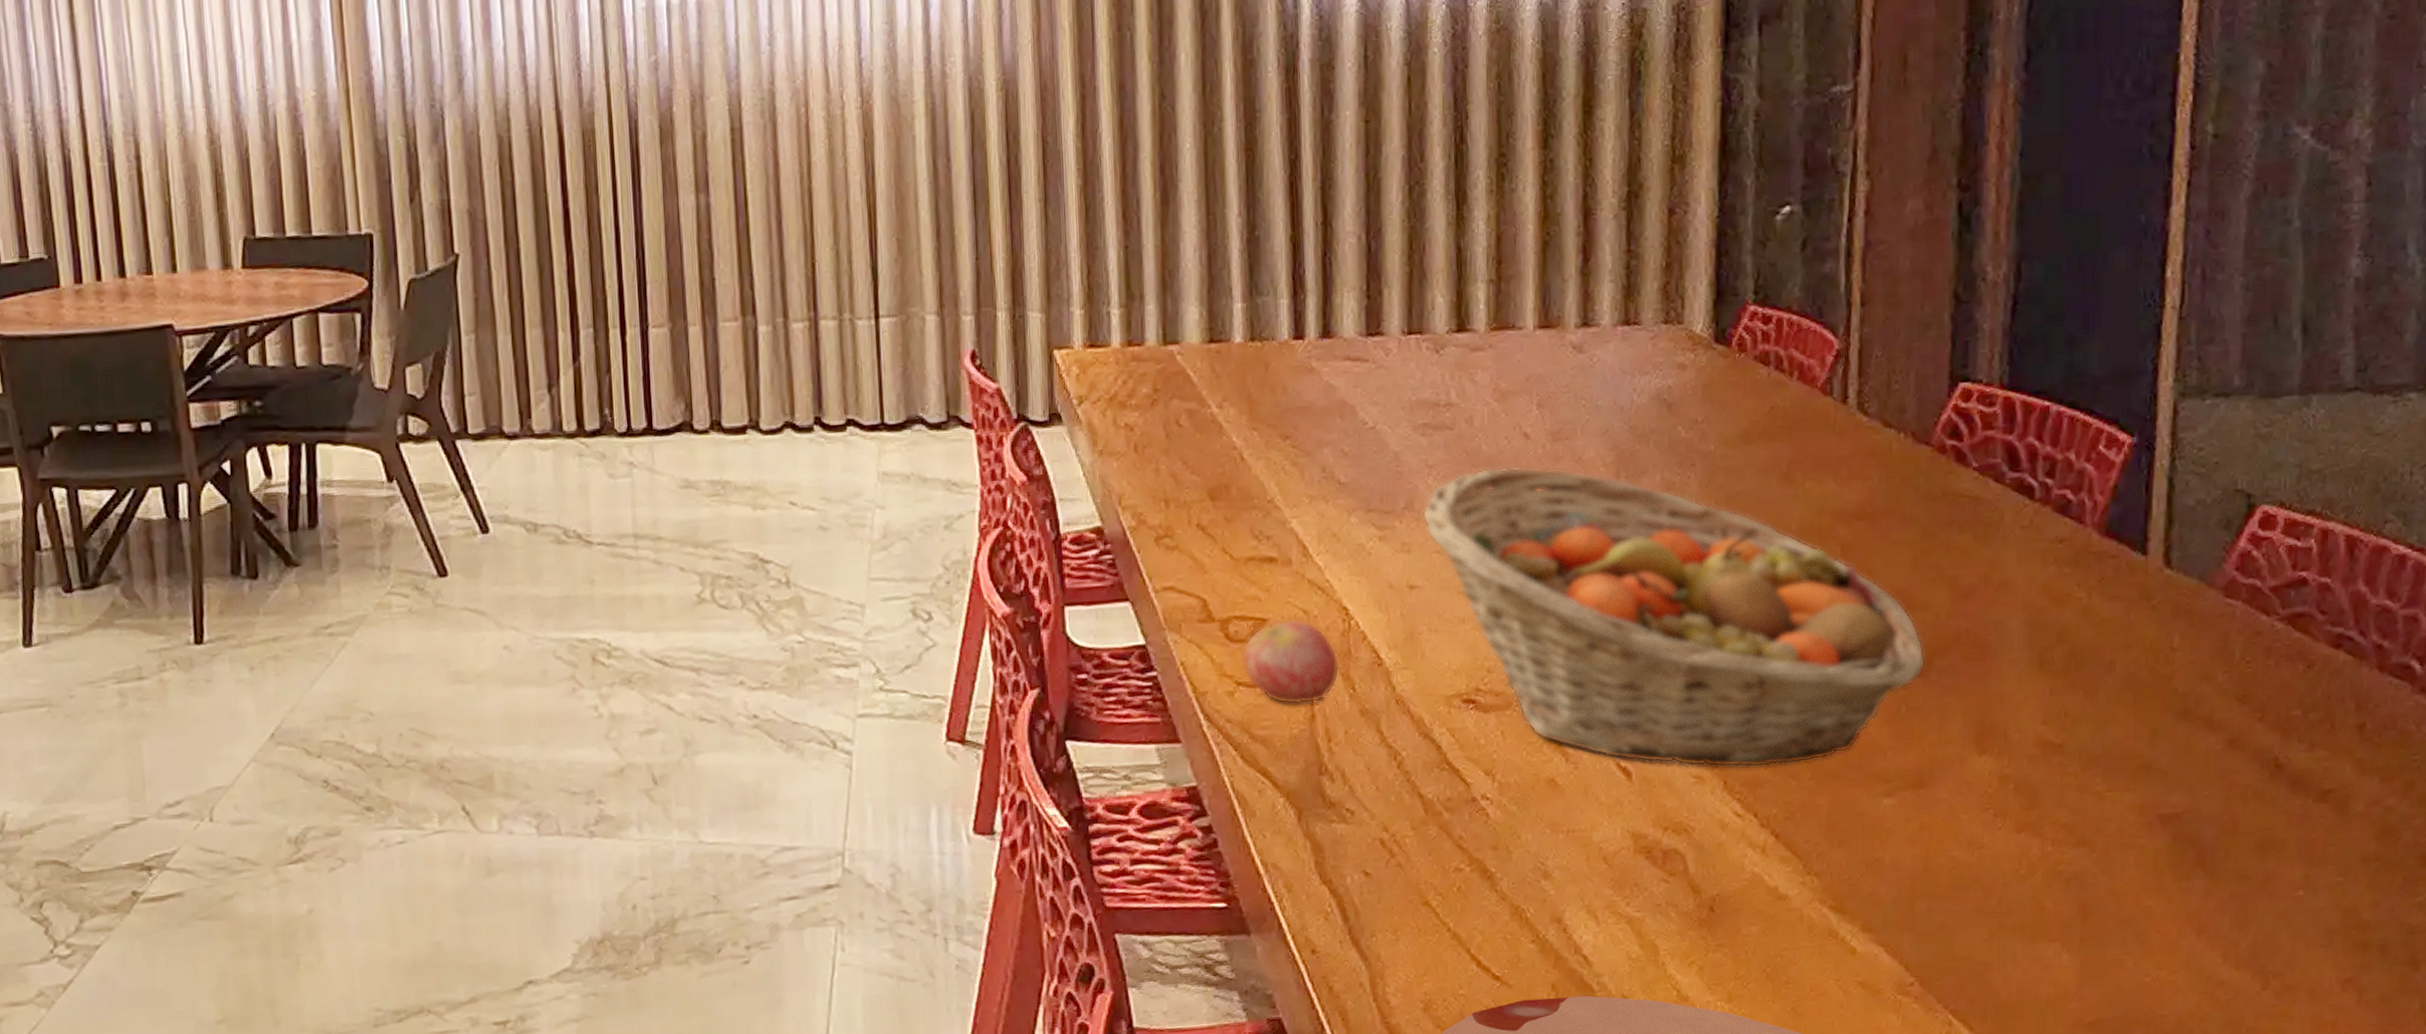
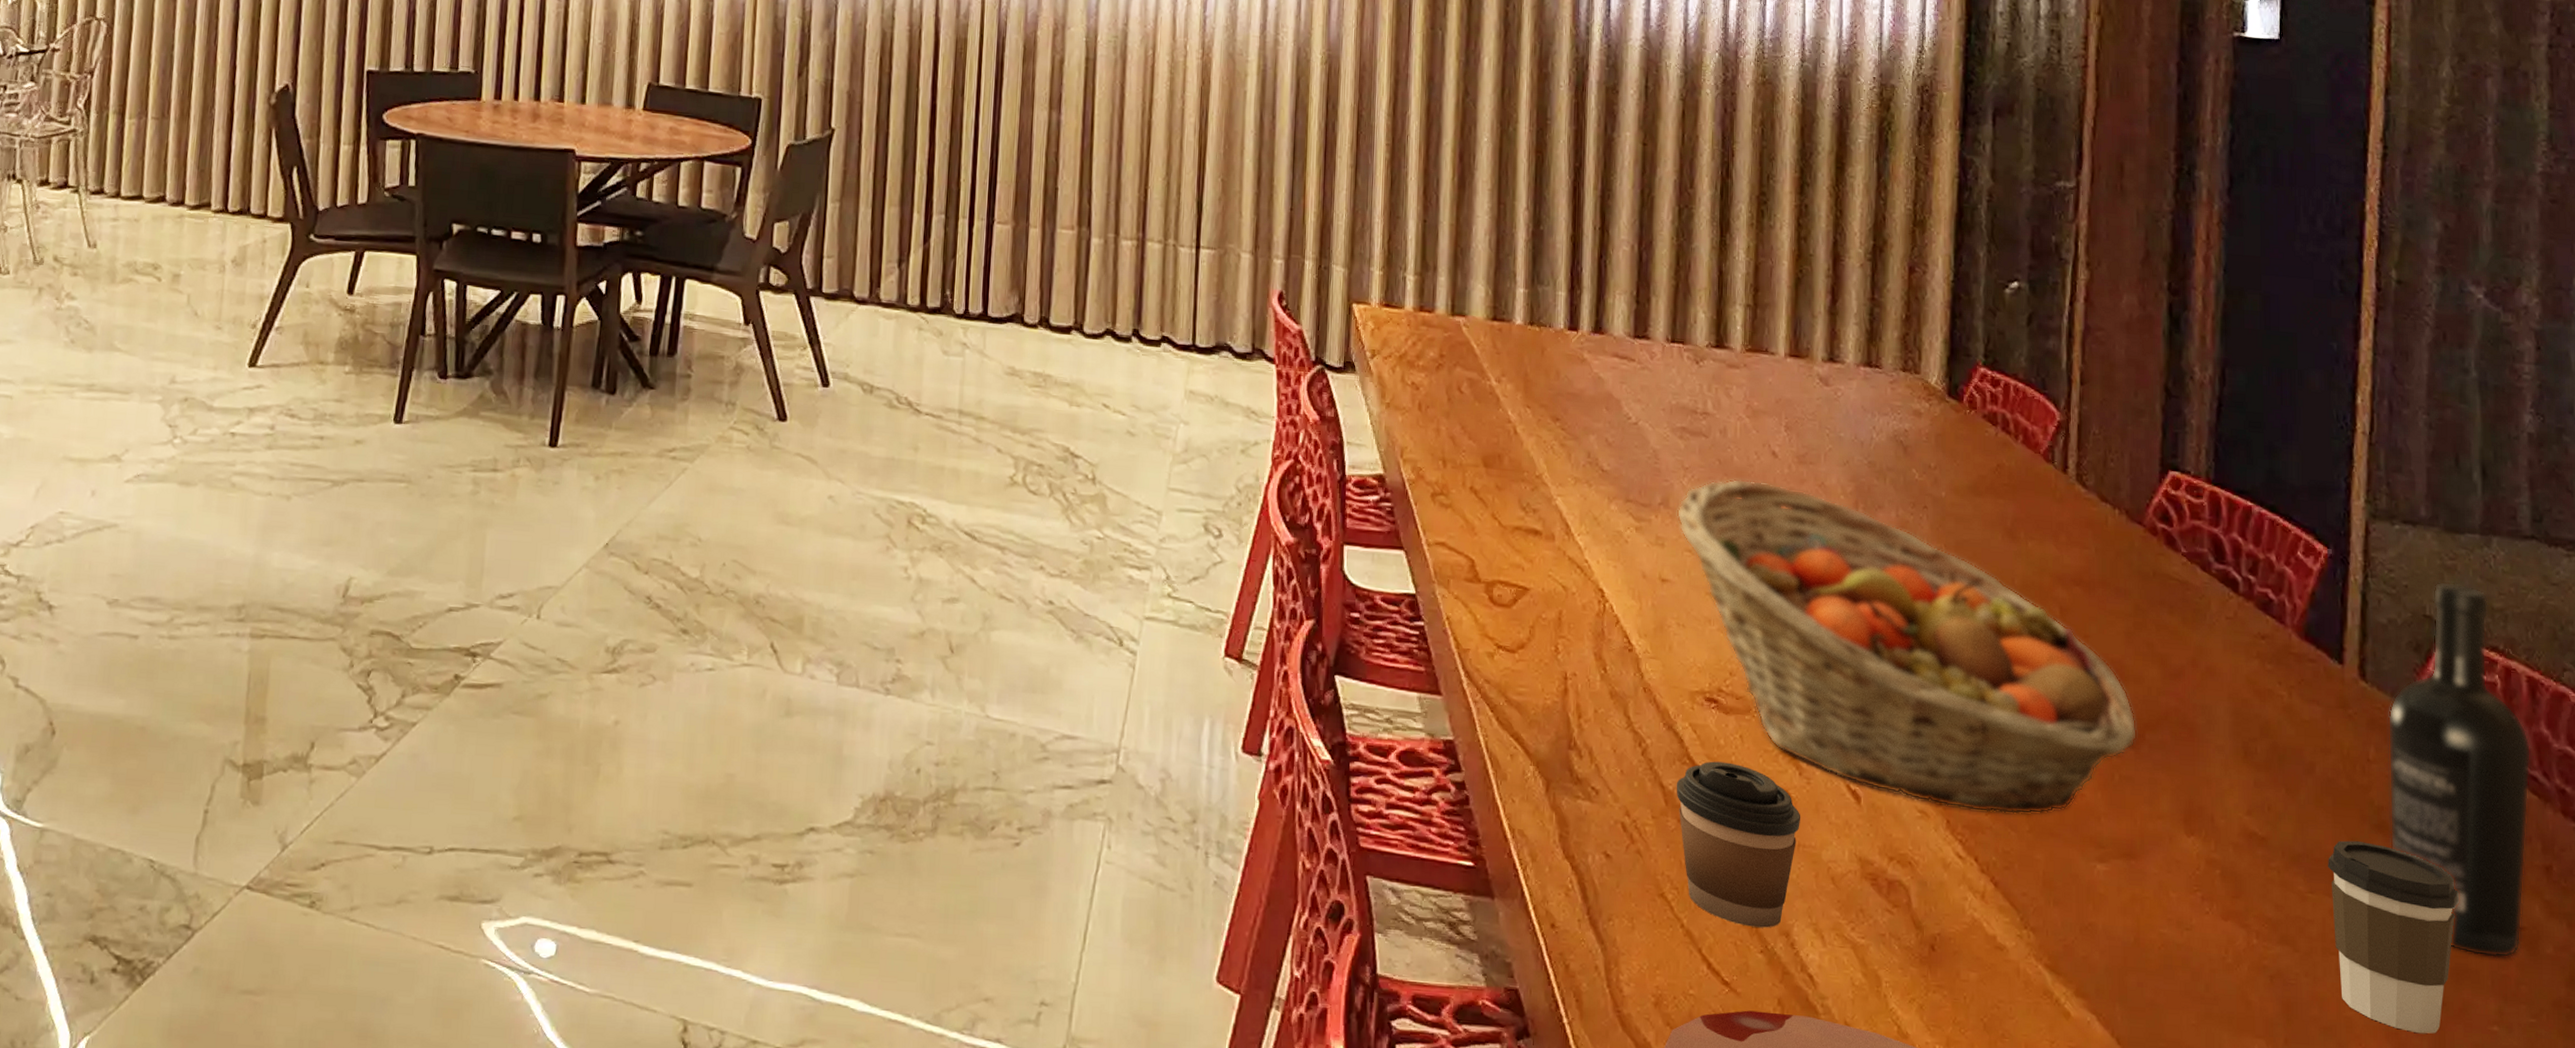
apple: present [1242,619,1340,705] -> none [1503,592,1593,678]
coffee cup: none [1435,761,1570,920] -> present [1676,761,1801,928]
coffee cup: none [2128,731,2267,911] -> present [2328,840,2460,1034]
wine bottle: none [2194,449,2347,825] -> present [2387,581,2532,958]

